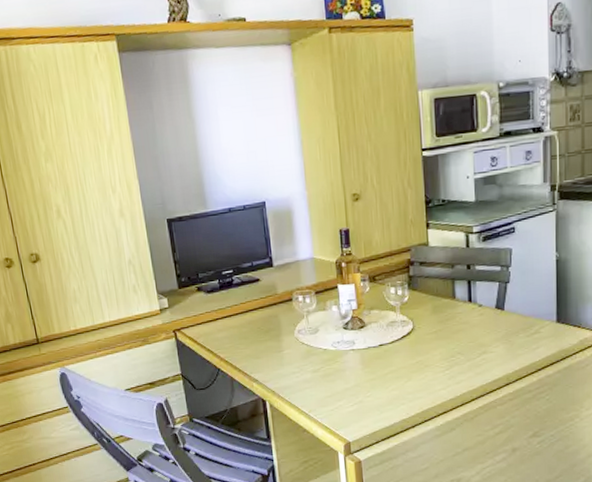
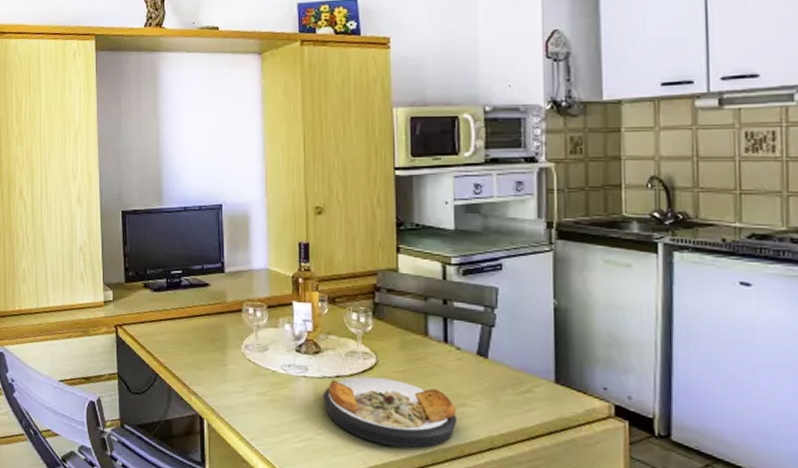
plate: none [369,340,481,397] -> present [323,376,458,449]

